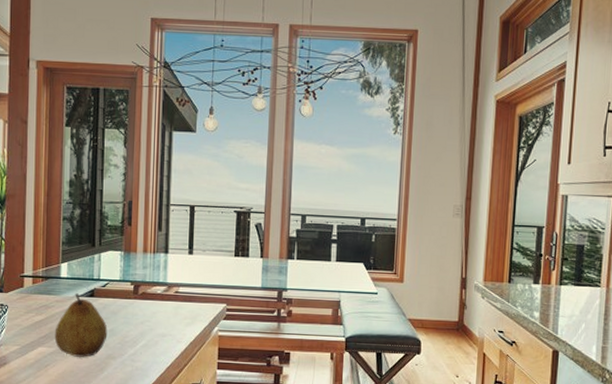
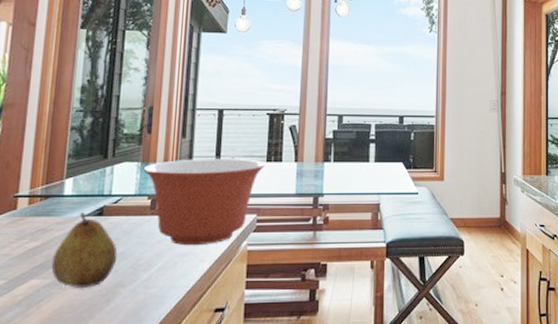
mixing bowl: none [126,250,233,329] -> present [143,159,265,246]

